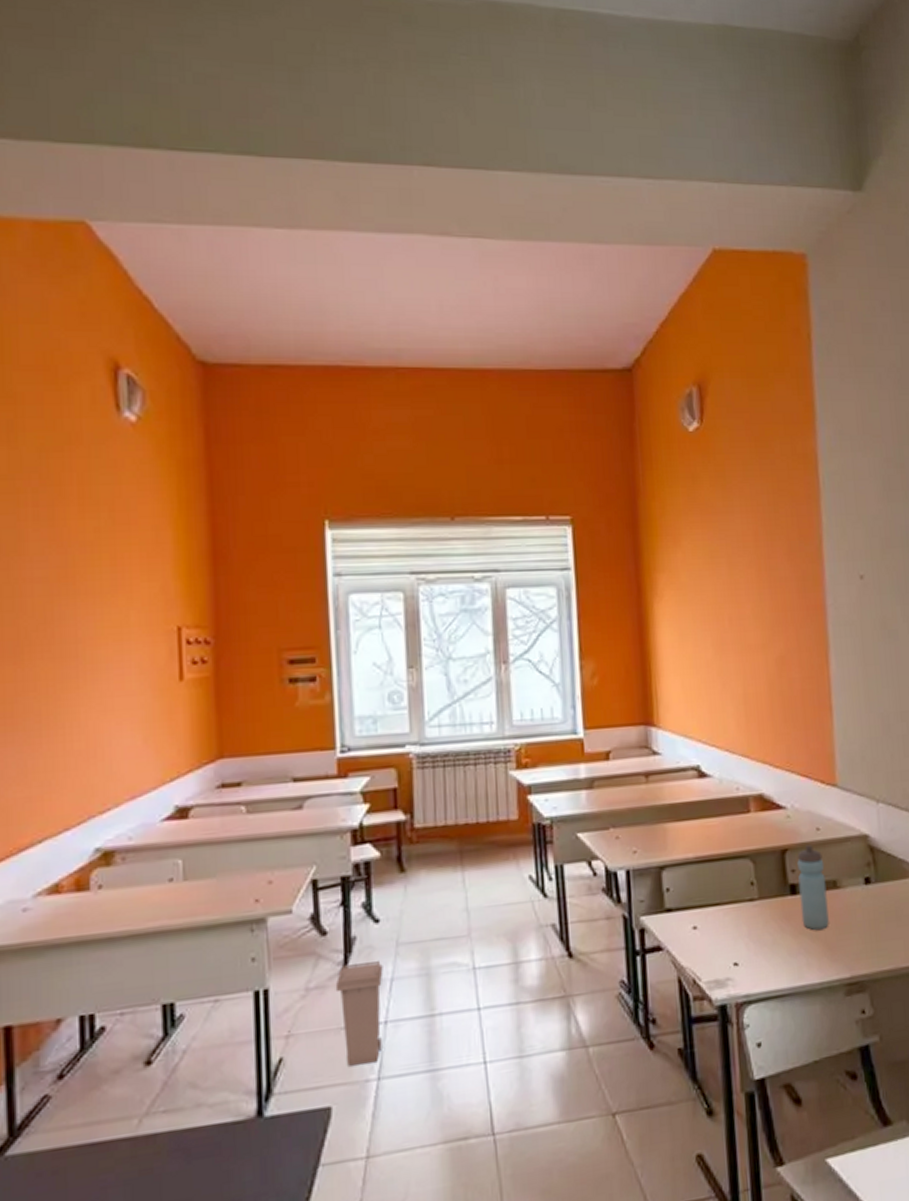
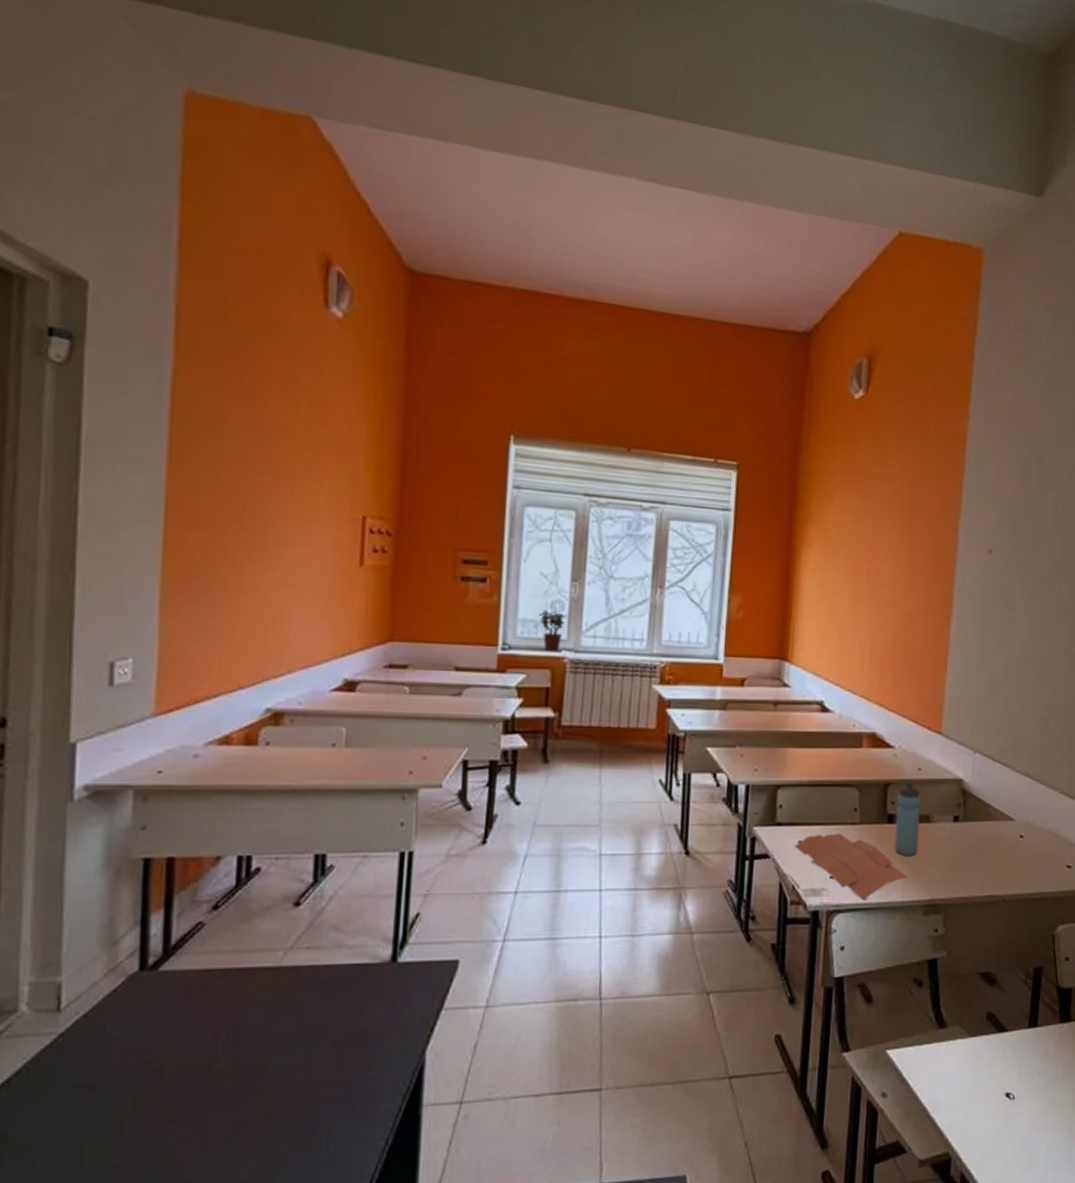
trash bin: present [335,960,383,1066] -> none [473,837,519,927]
potted plant: none [377,703,406,749] -> present [539,610,565,652]
papers: none [689,912,823,987] -> present [794,833,909,901]

